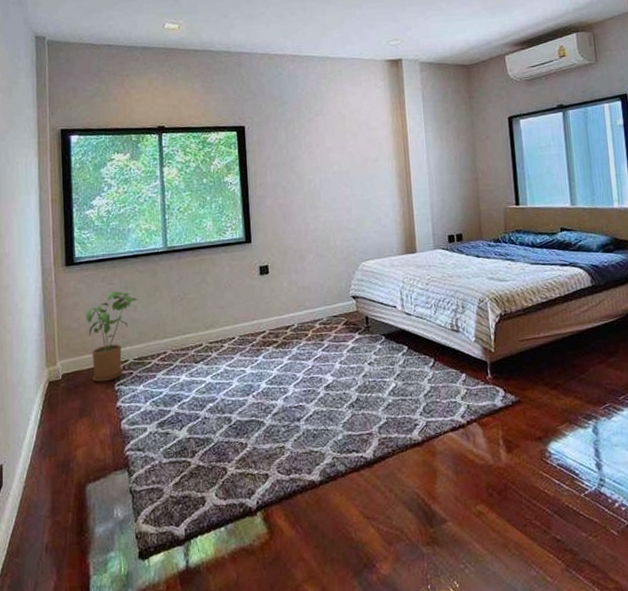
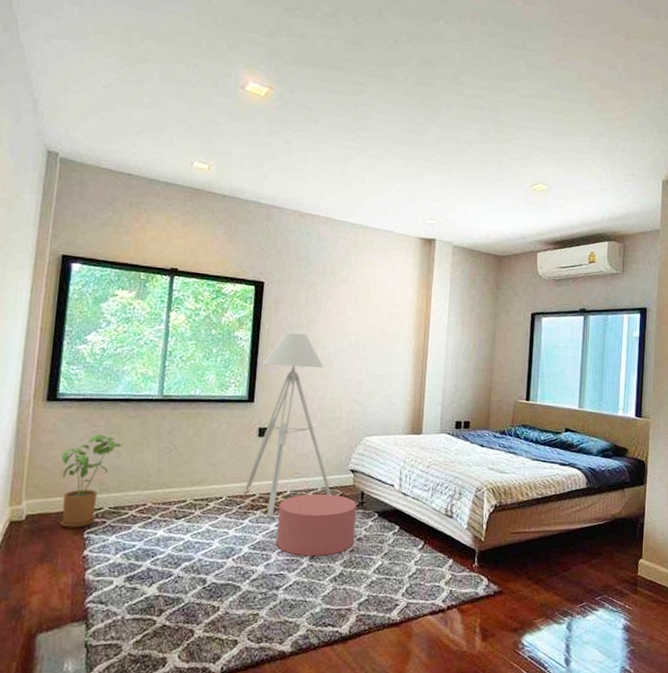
floor lamp: none [253,170,338,353] -> present [243,332,332,519]
pouf: none [289,322,365,386] -> present [276,494,357,557]

